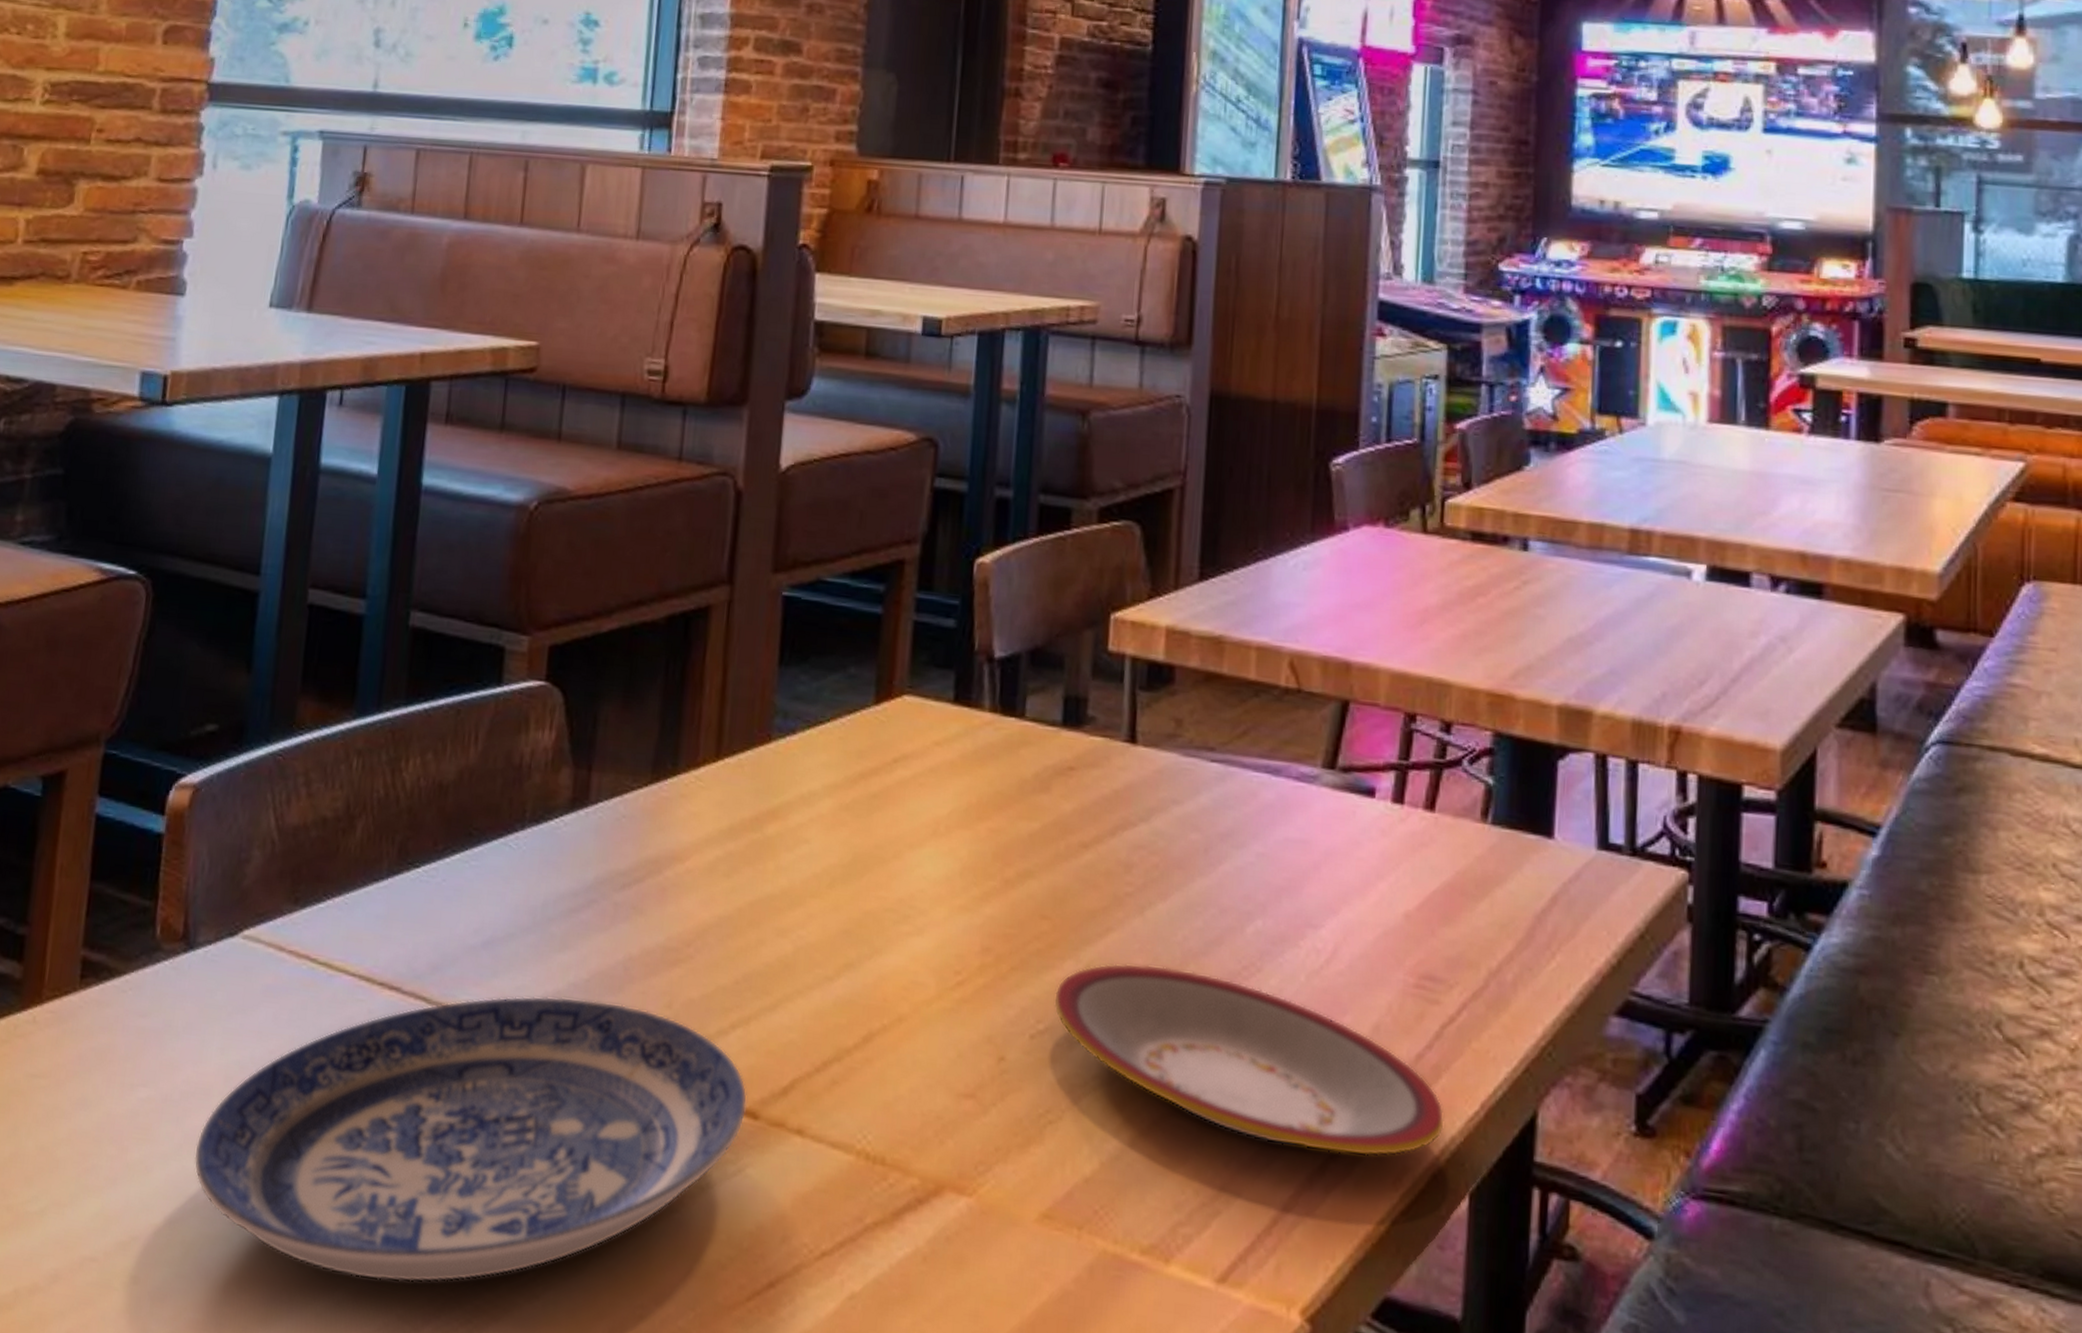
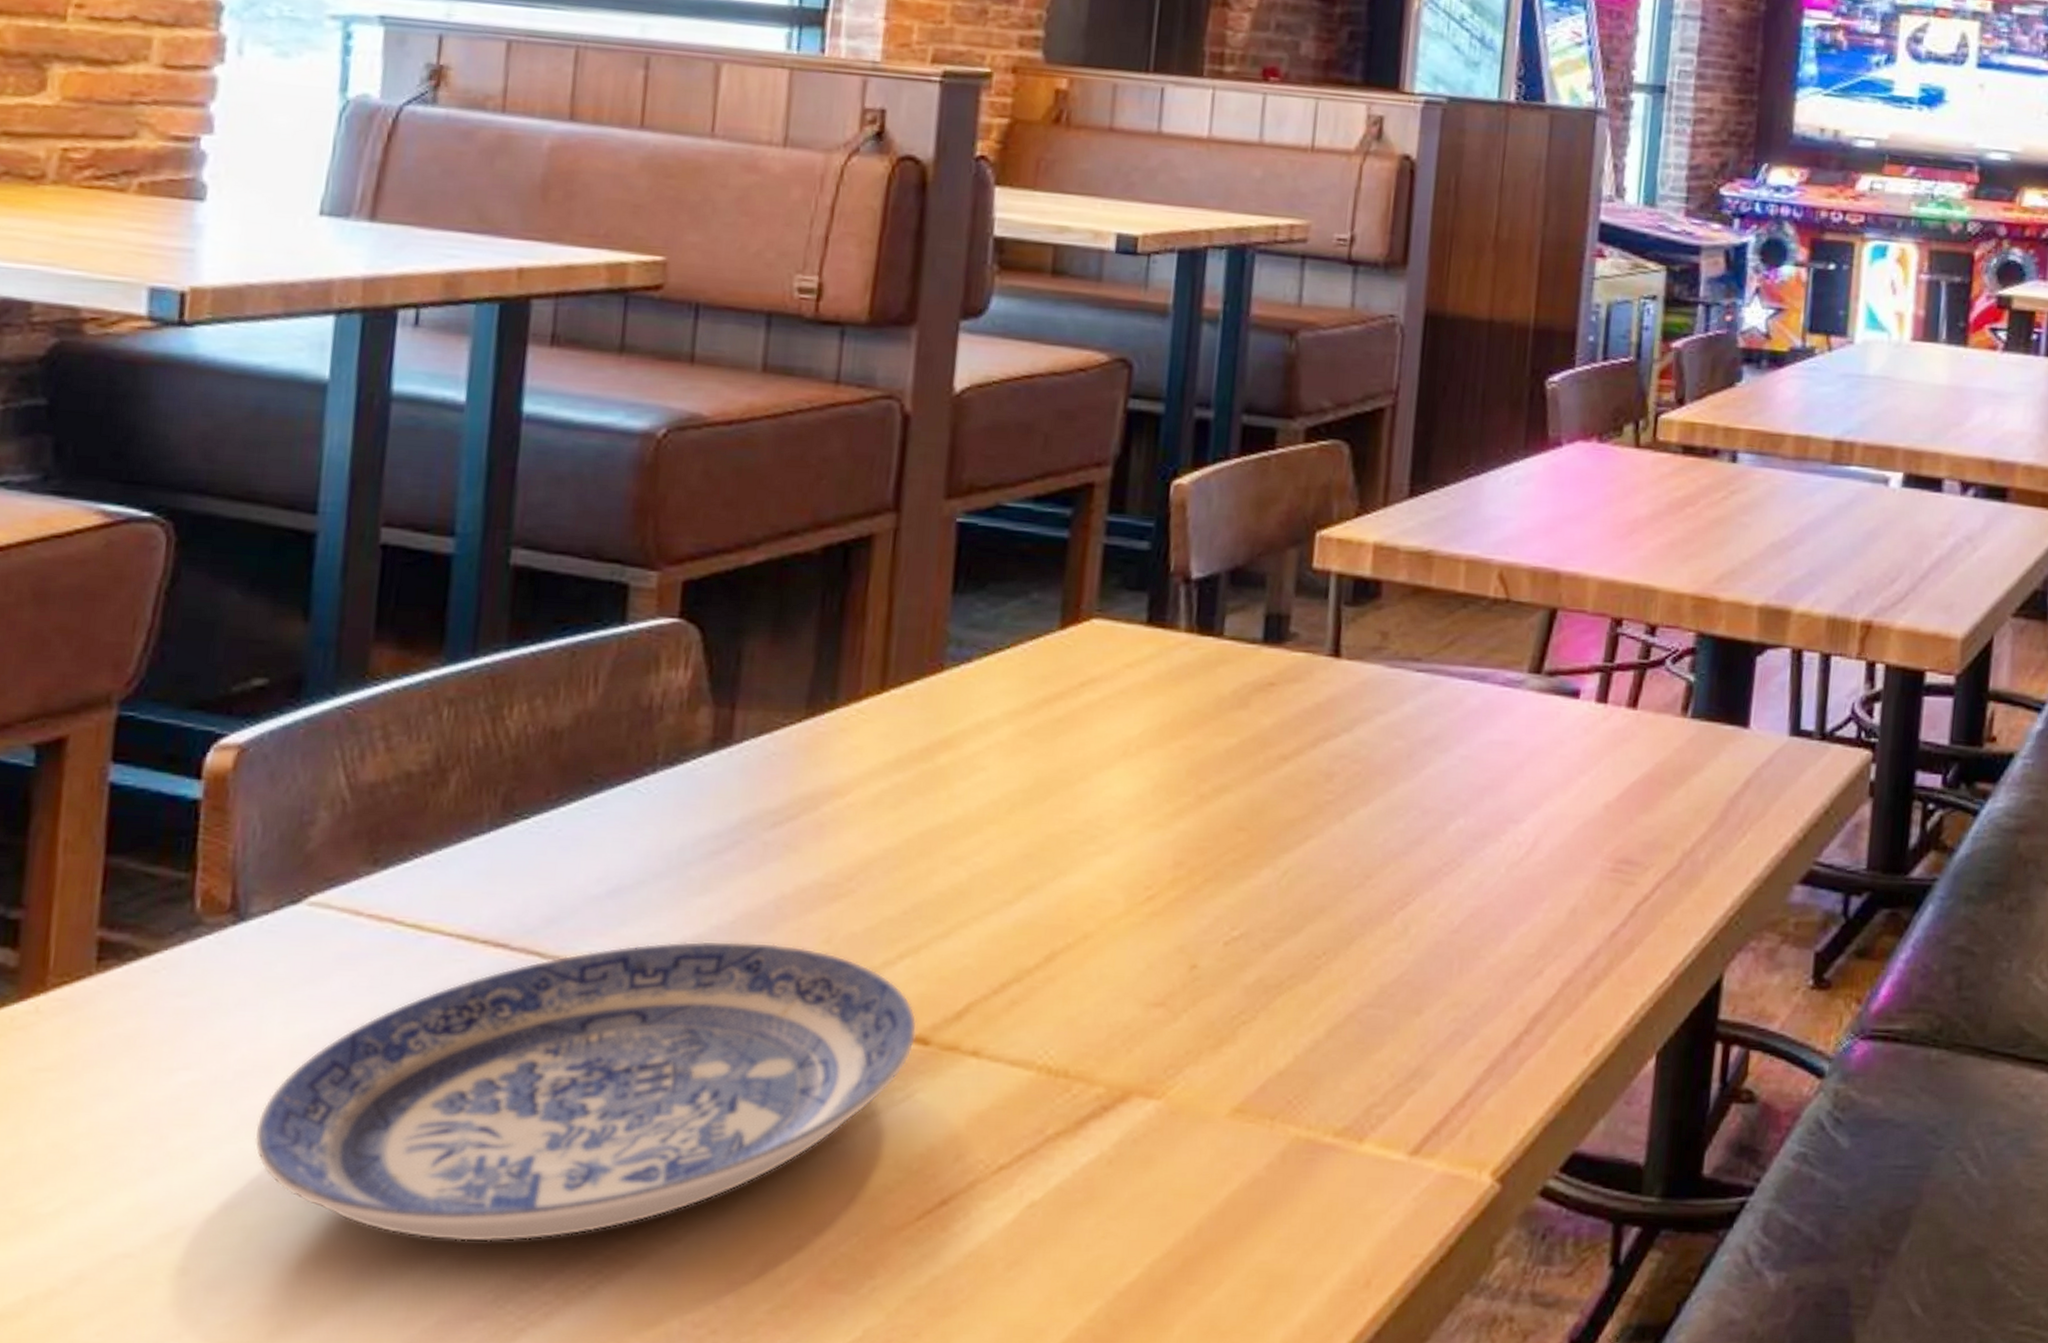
plate: present [1053,963,1445,1157] -> none [1249,867,1636,1028]

